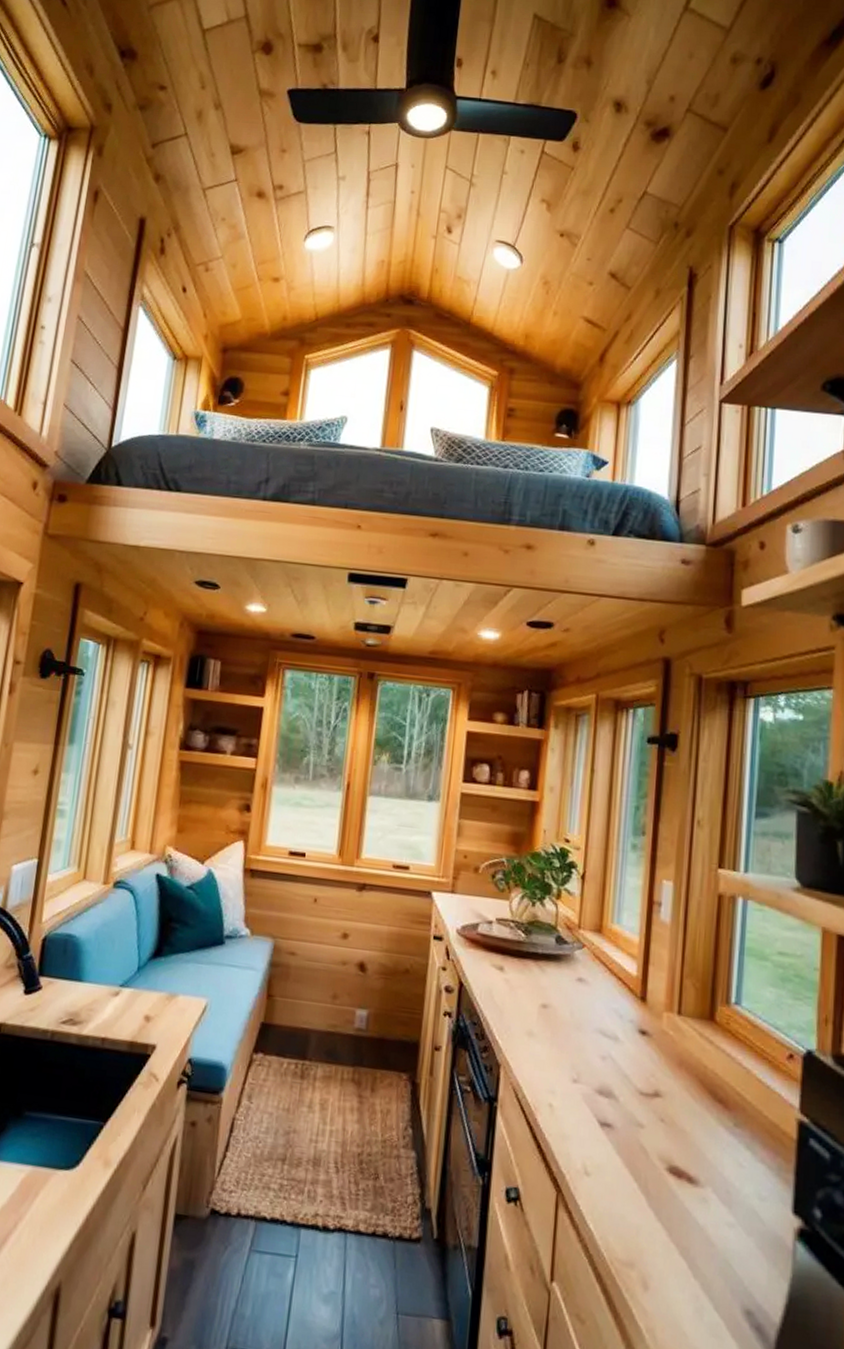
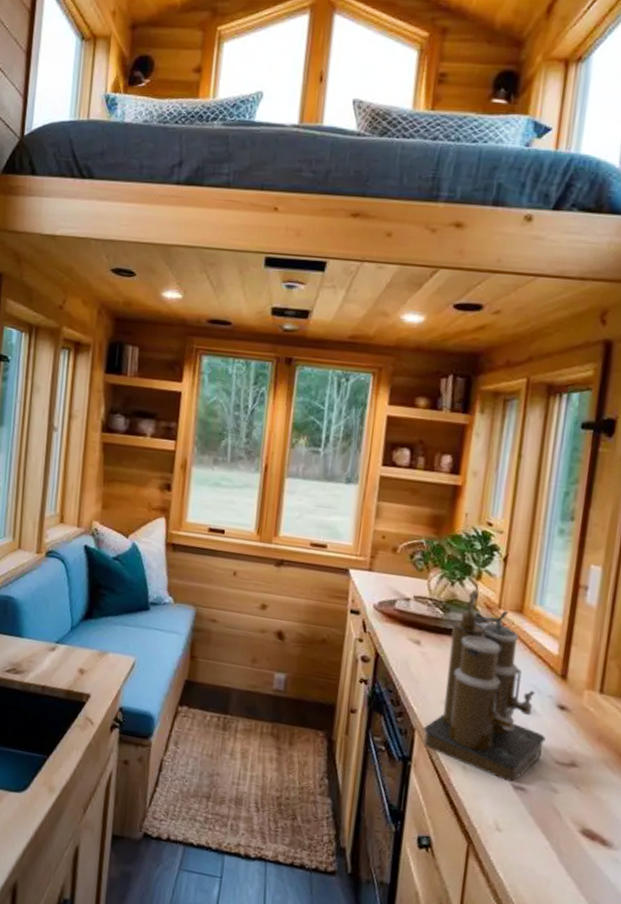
coffee maker: none [508,909,629,1118] -> present [423,589,546,782]

